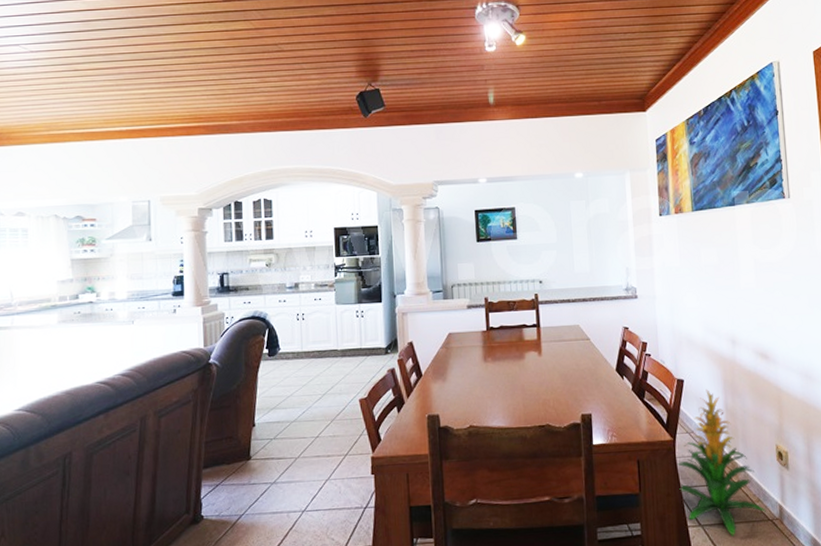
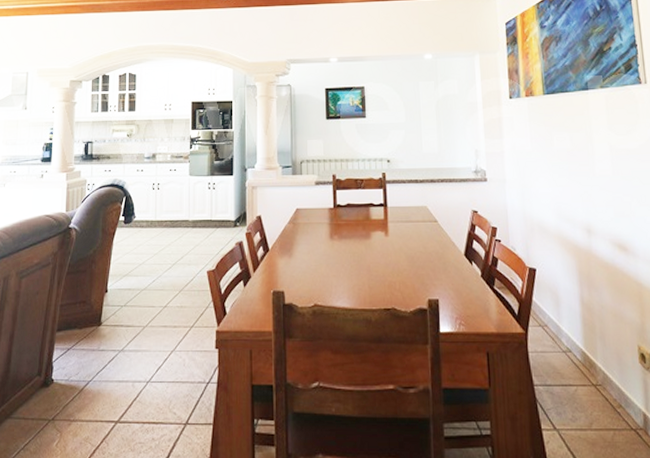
indoor plant: present [677,390,766,536] -> none [530,281,628,444]

